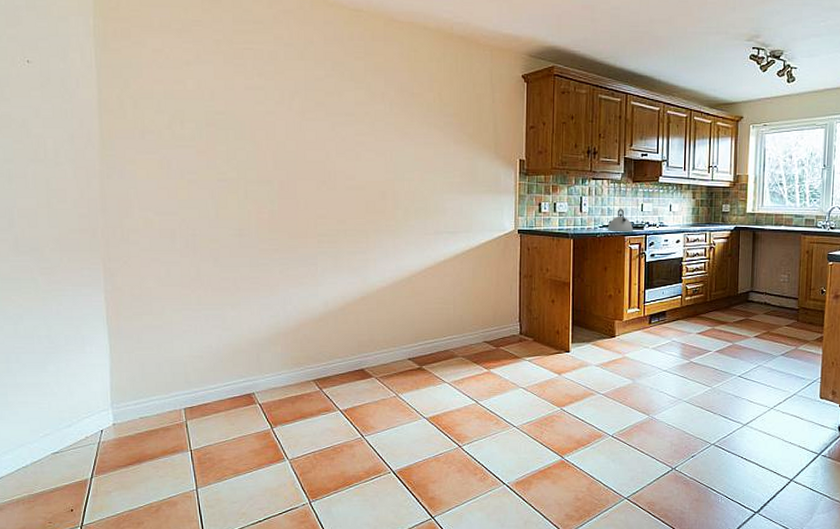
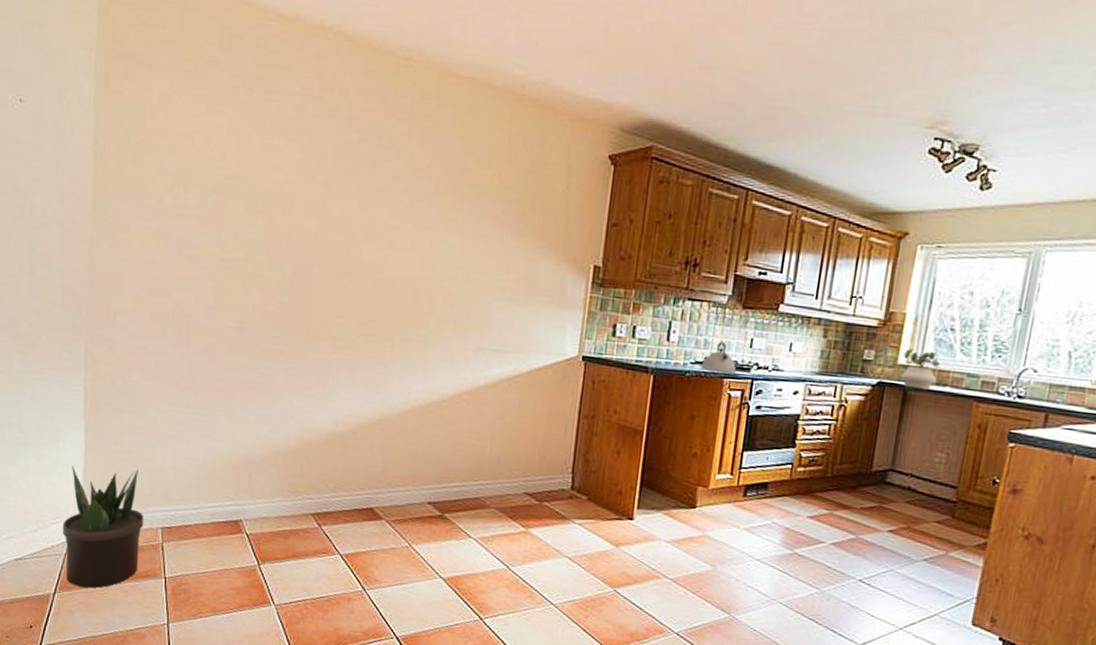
planter: none [94,360,169,469] -> present [62,465,144,589]
potted plant: none [750,200,776,229] -> present [900,348,941,390]

